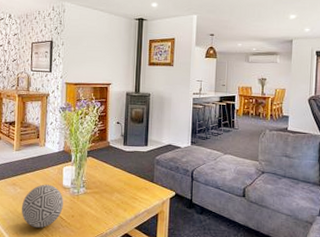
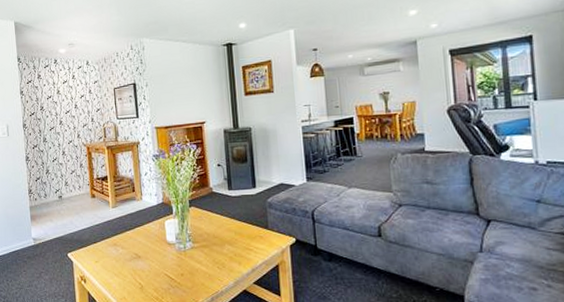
decorative ball: present [21,184,64,228] -> none [125,242,171,290]

